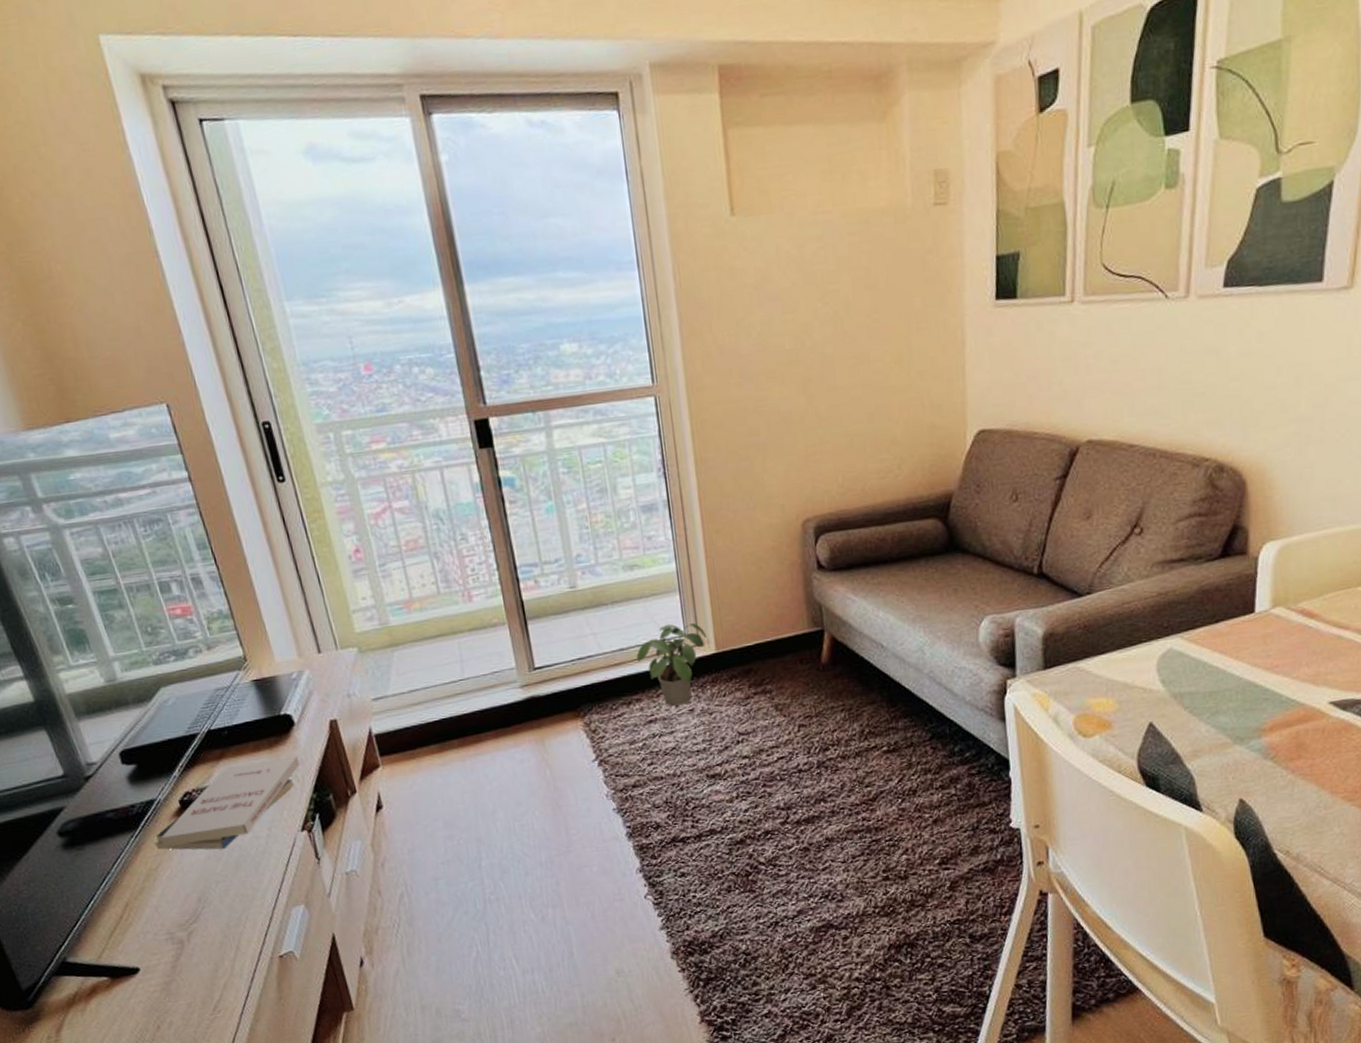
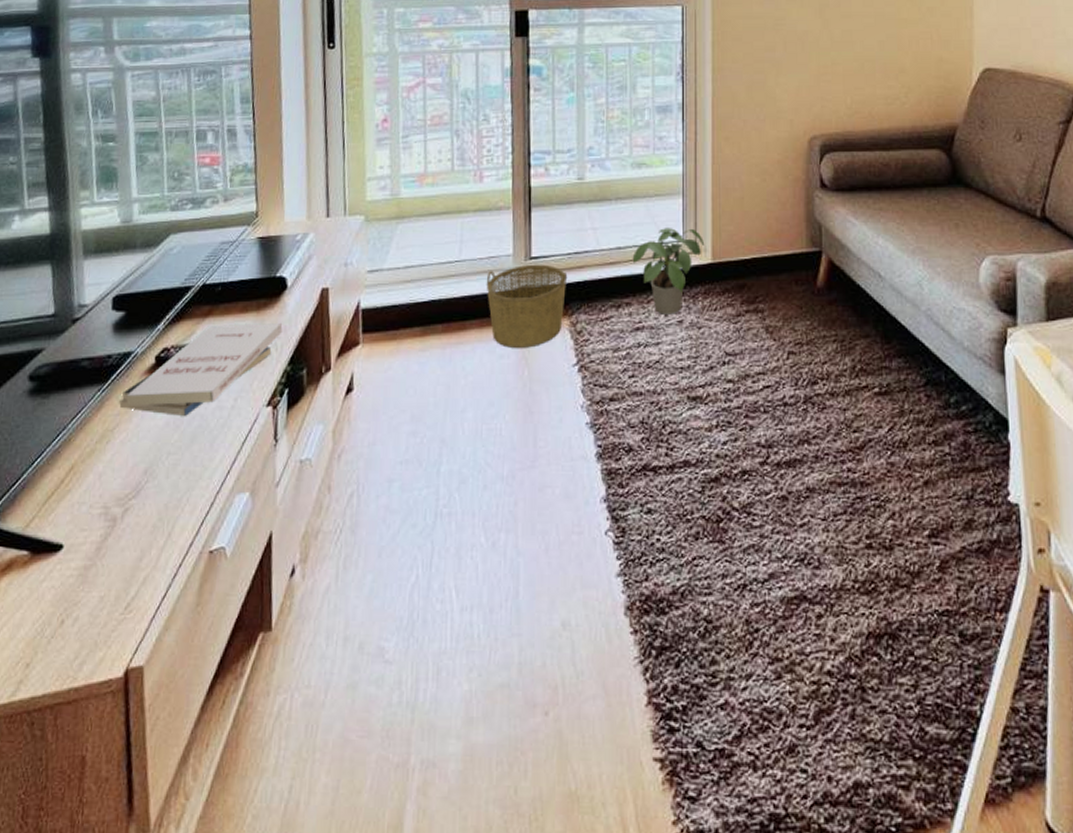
basket: none [493,673,577,753] -> present [486,264,568,348]

